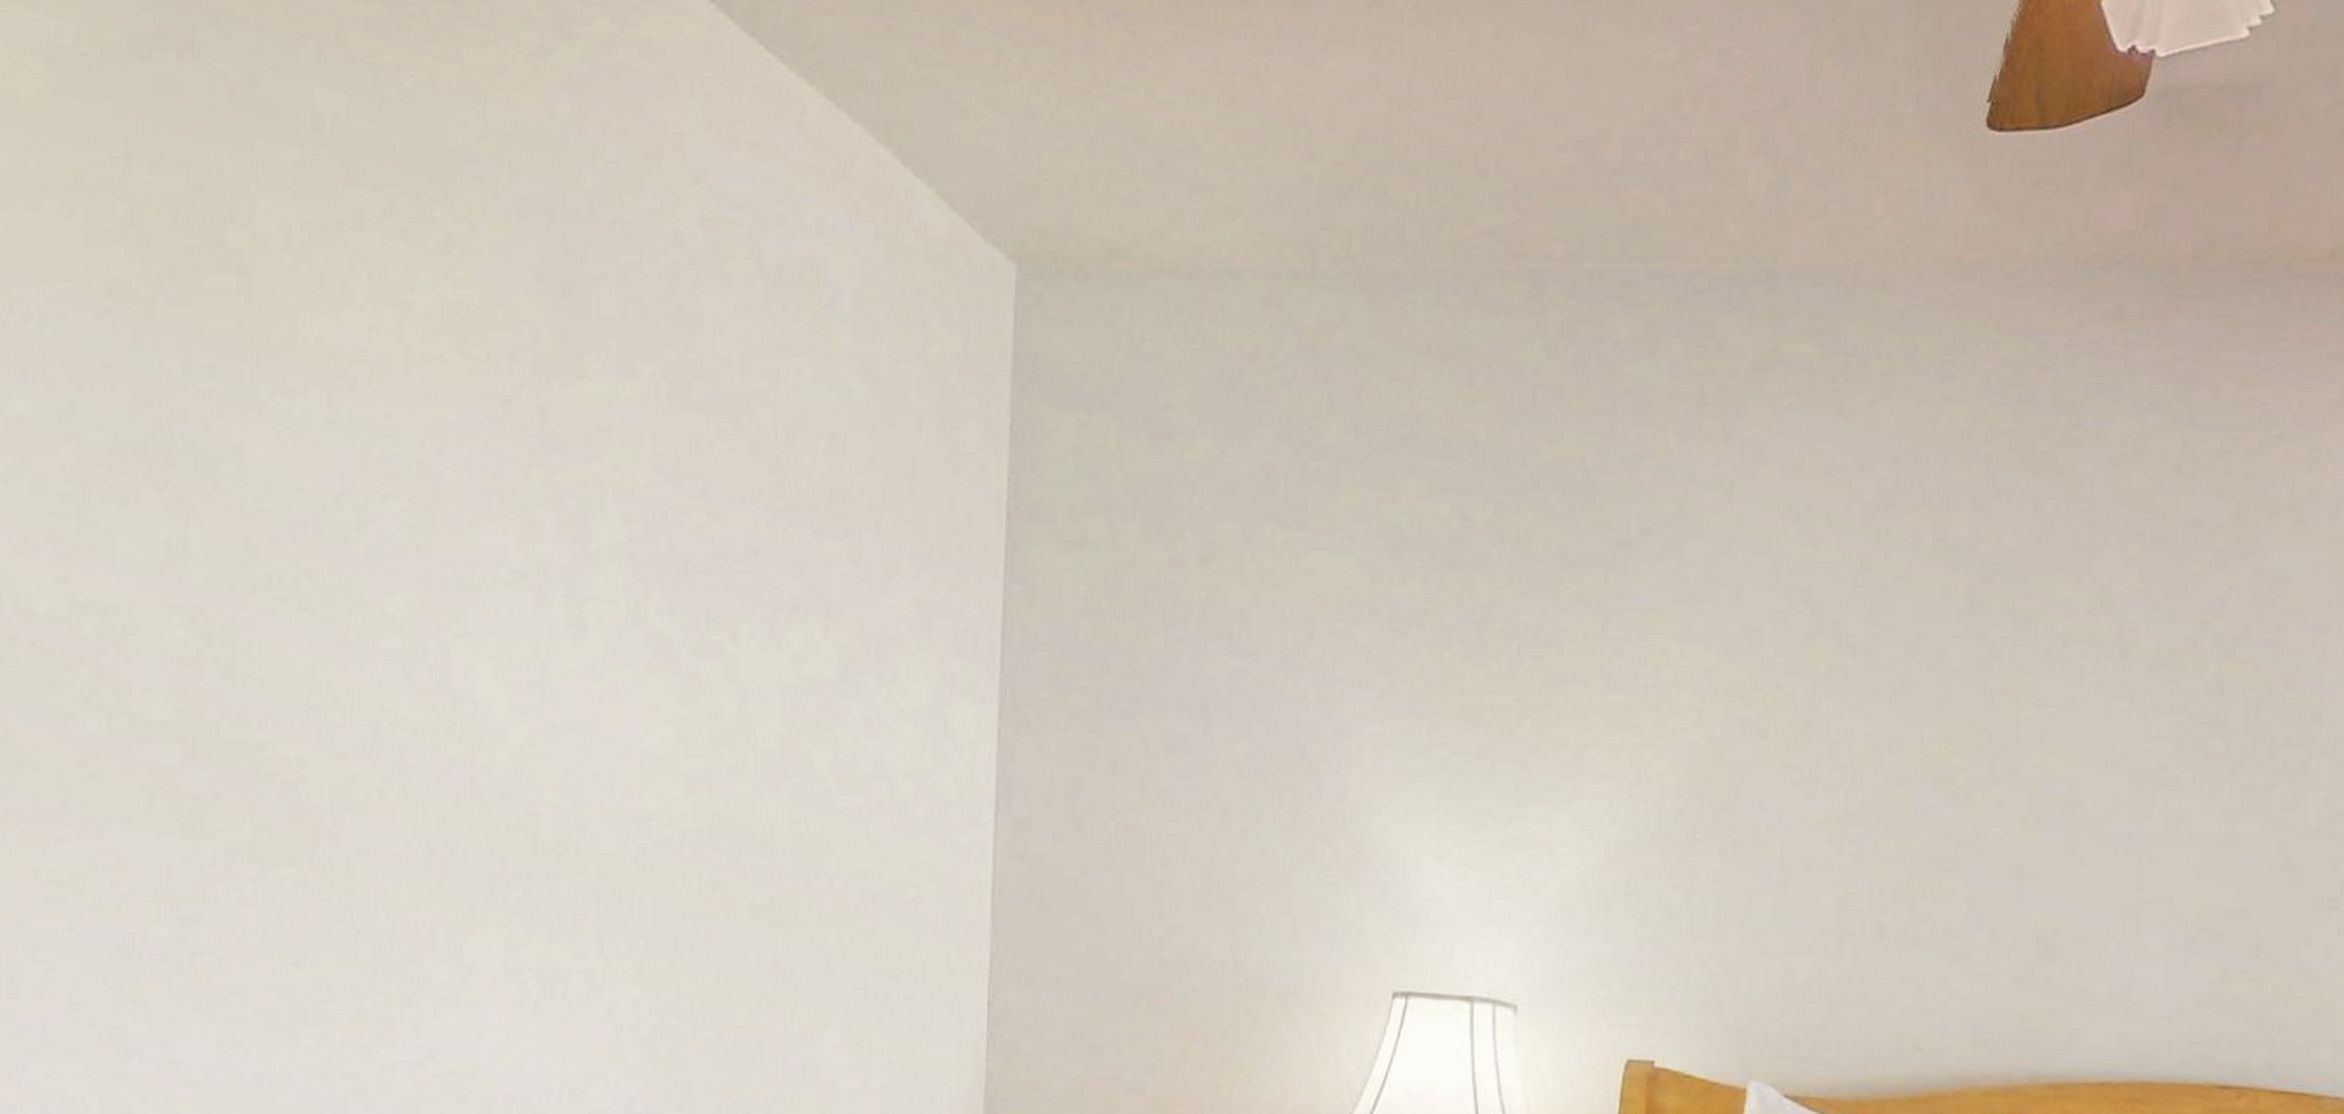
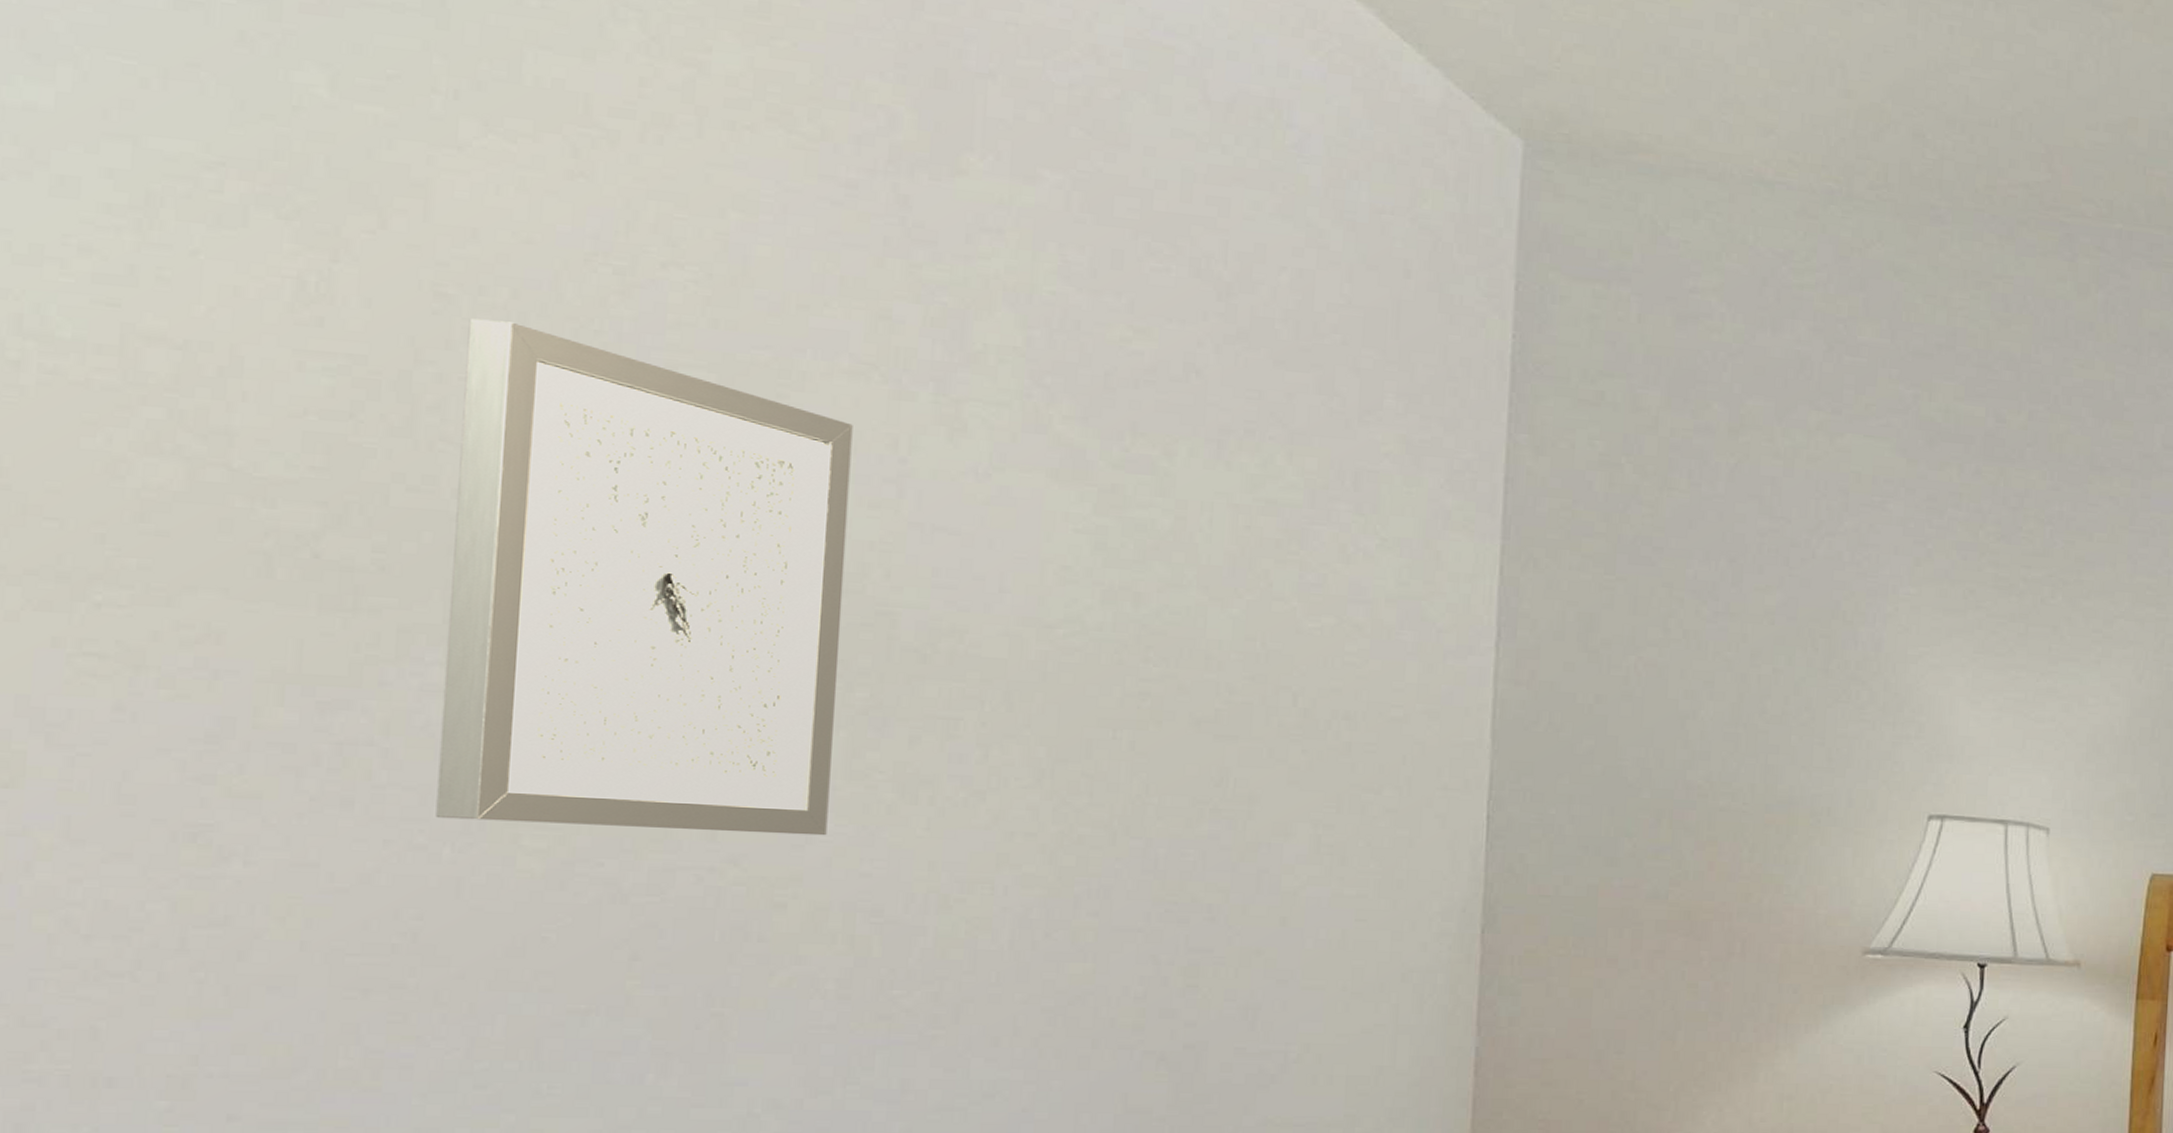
wall art: none [248,564,509,1031] -> present [435,318,853,836]

